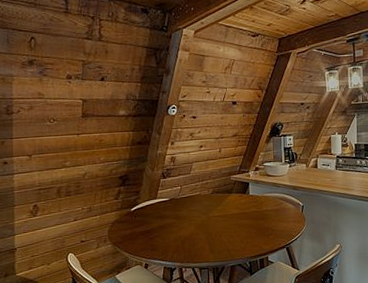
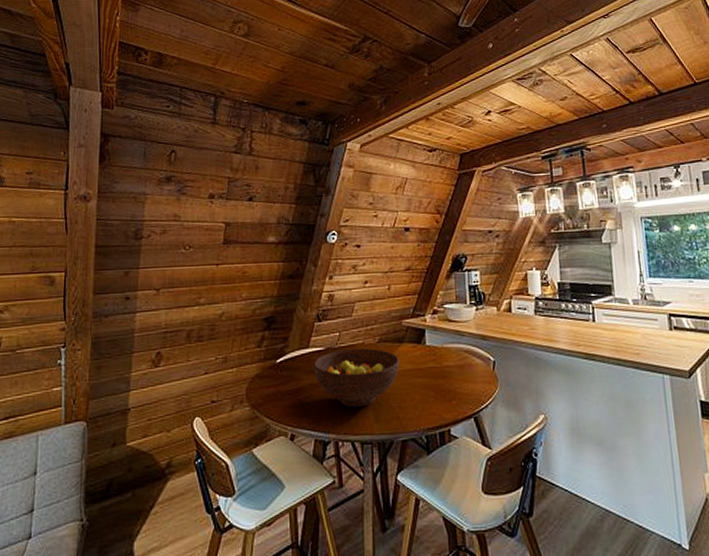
fruit bowl: none [160,198,229,243] -> present [313,348,399,407]

